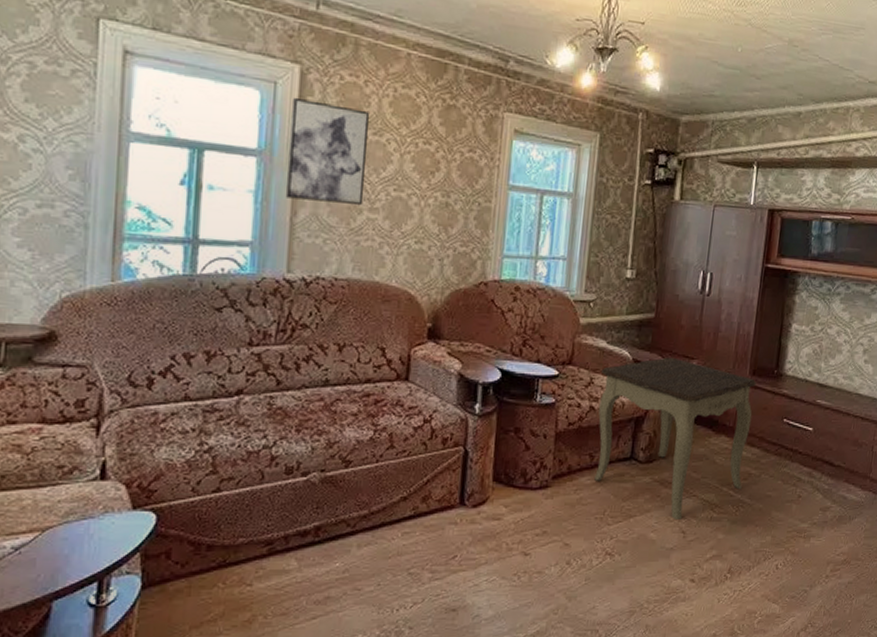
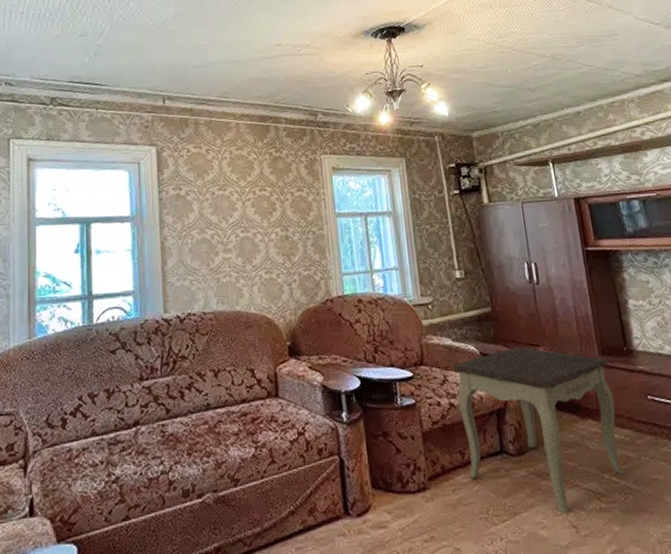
wall art: present [285,97,370,204] -> none [154,171,218,251]

